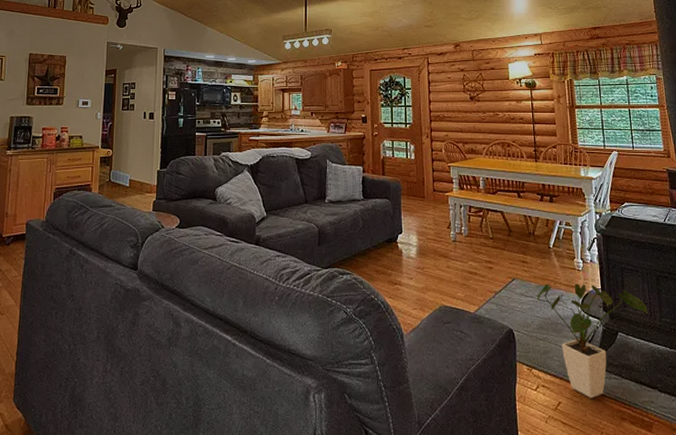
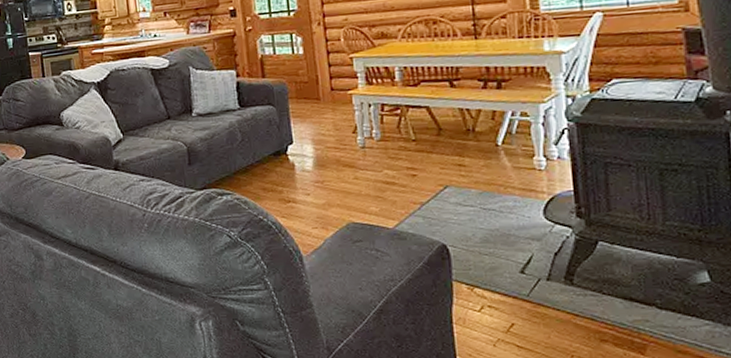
house plant: present [537,283,648,398] -> none [479,186,645,318]

